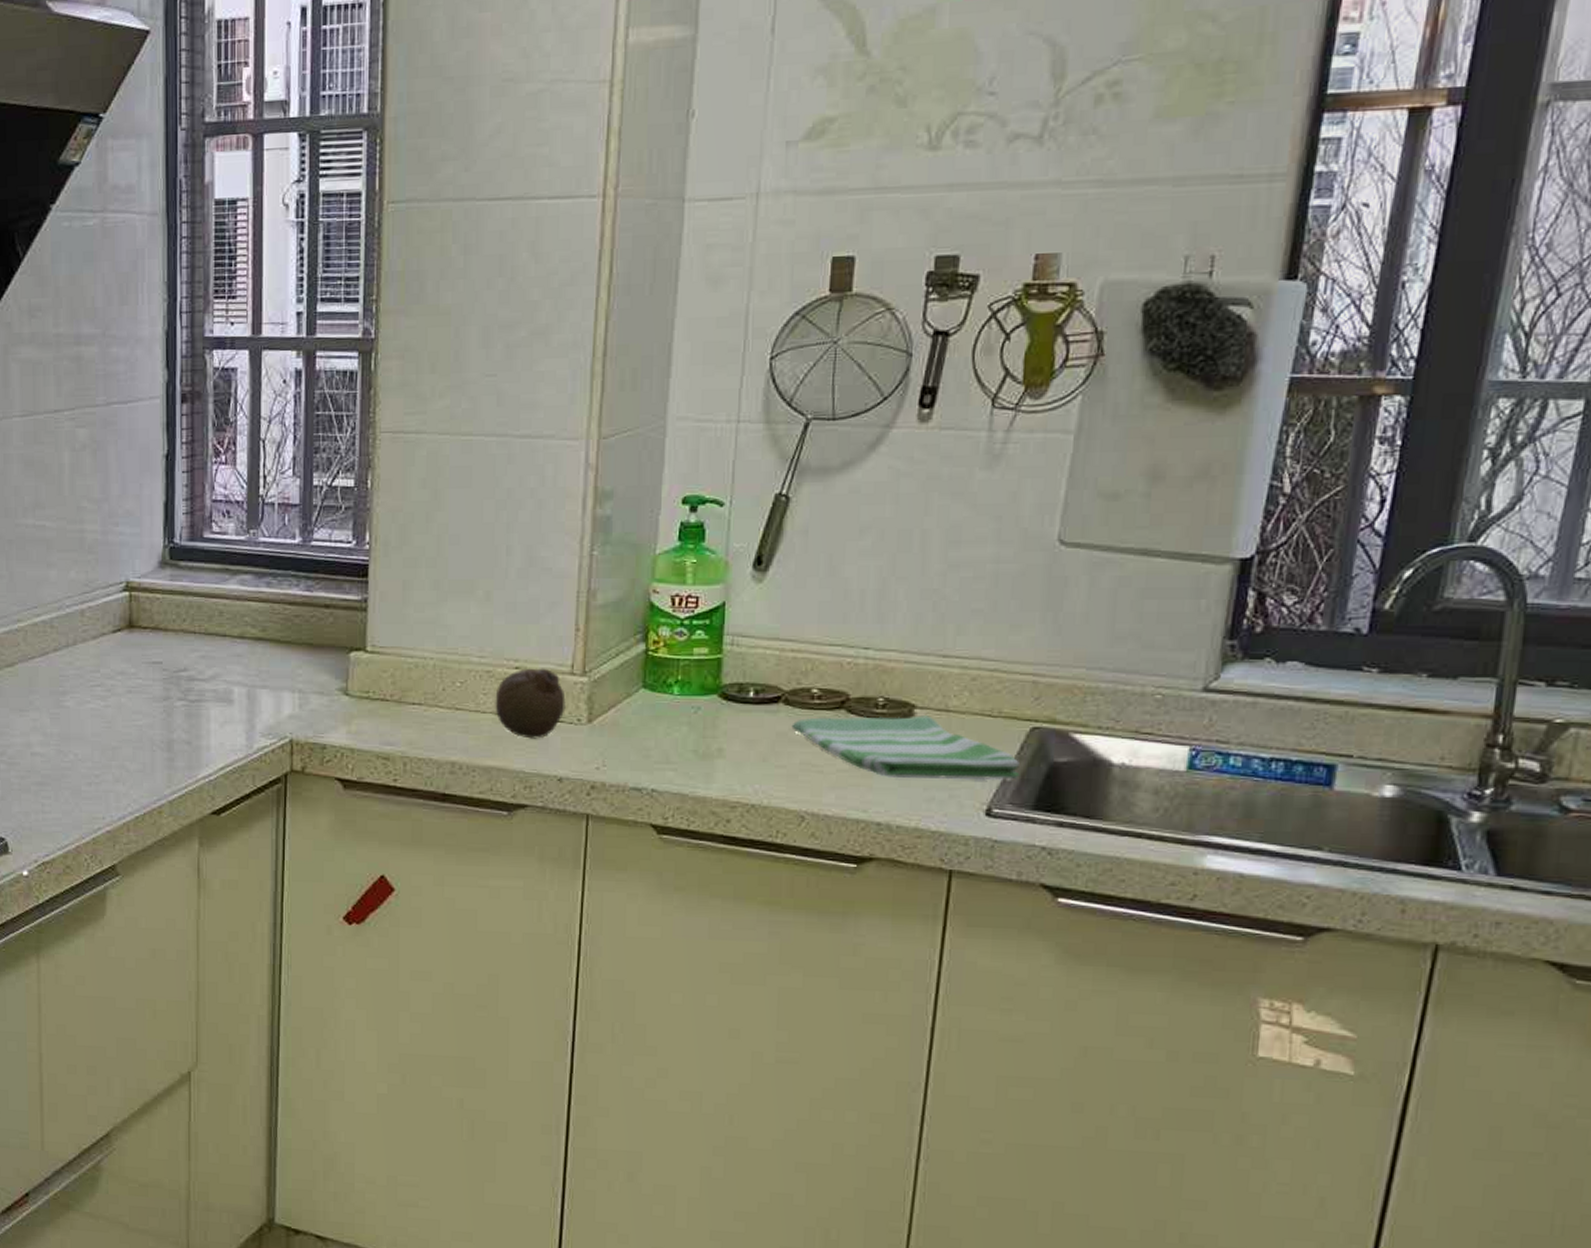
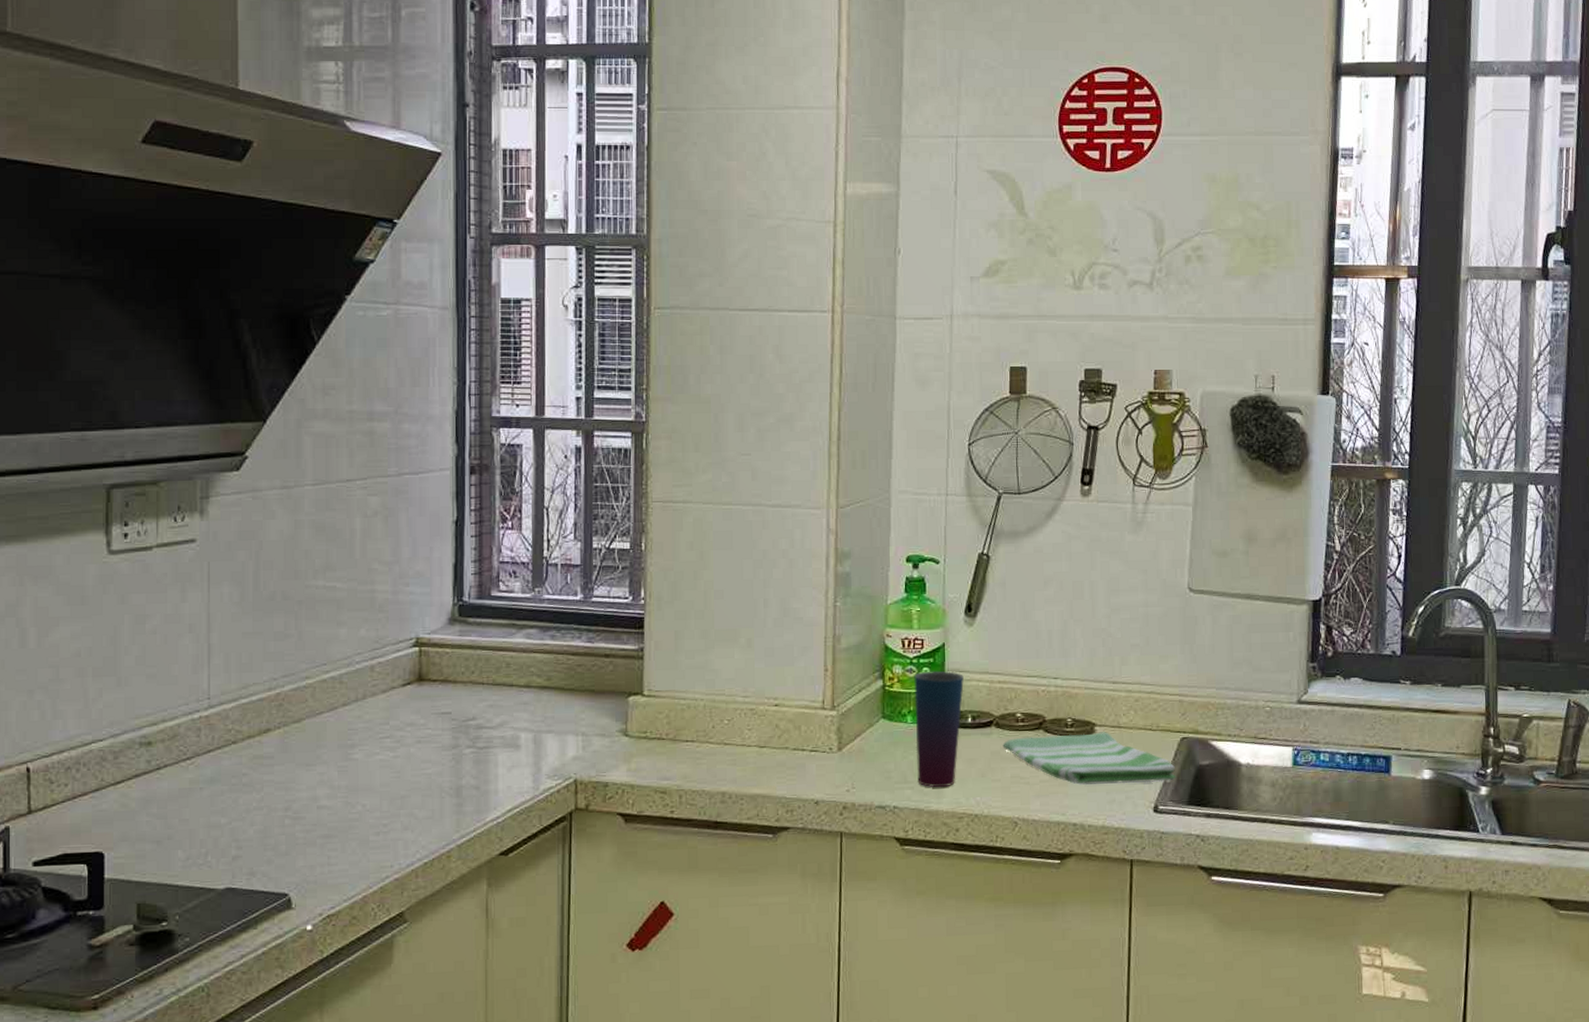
fruit: present [495,668,566,739] -> none [758,704,819,768]
cup: none [682,634,747,770] -> present [914,670,964,787]

